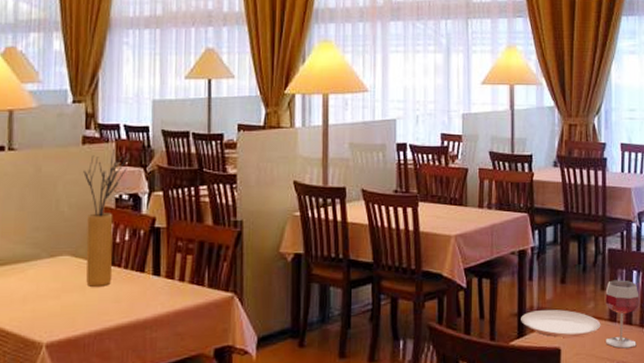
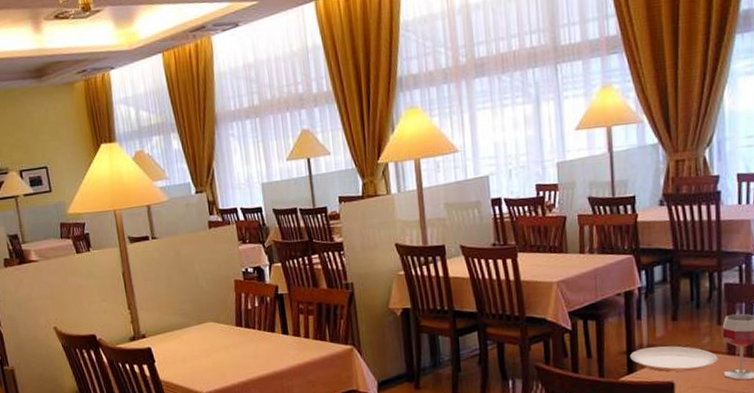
vase: present [83,149,128,287] -> none [213,230,250,346]

